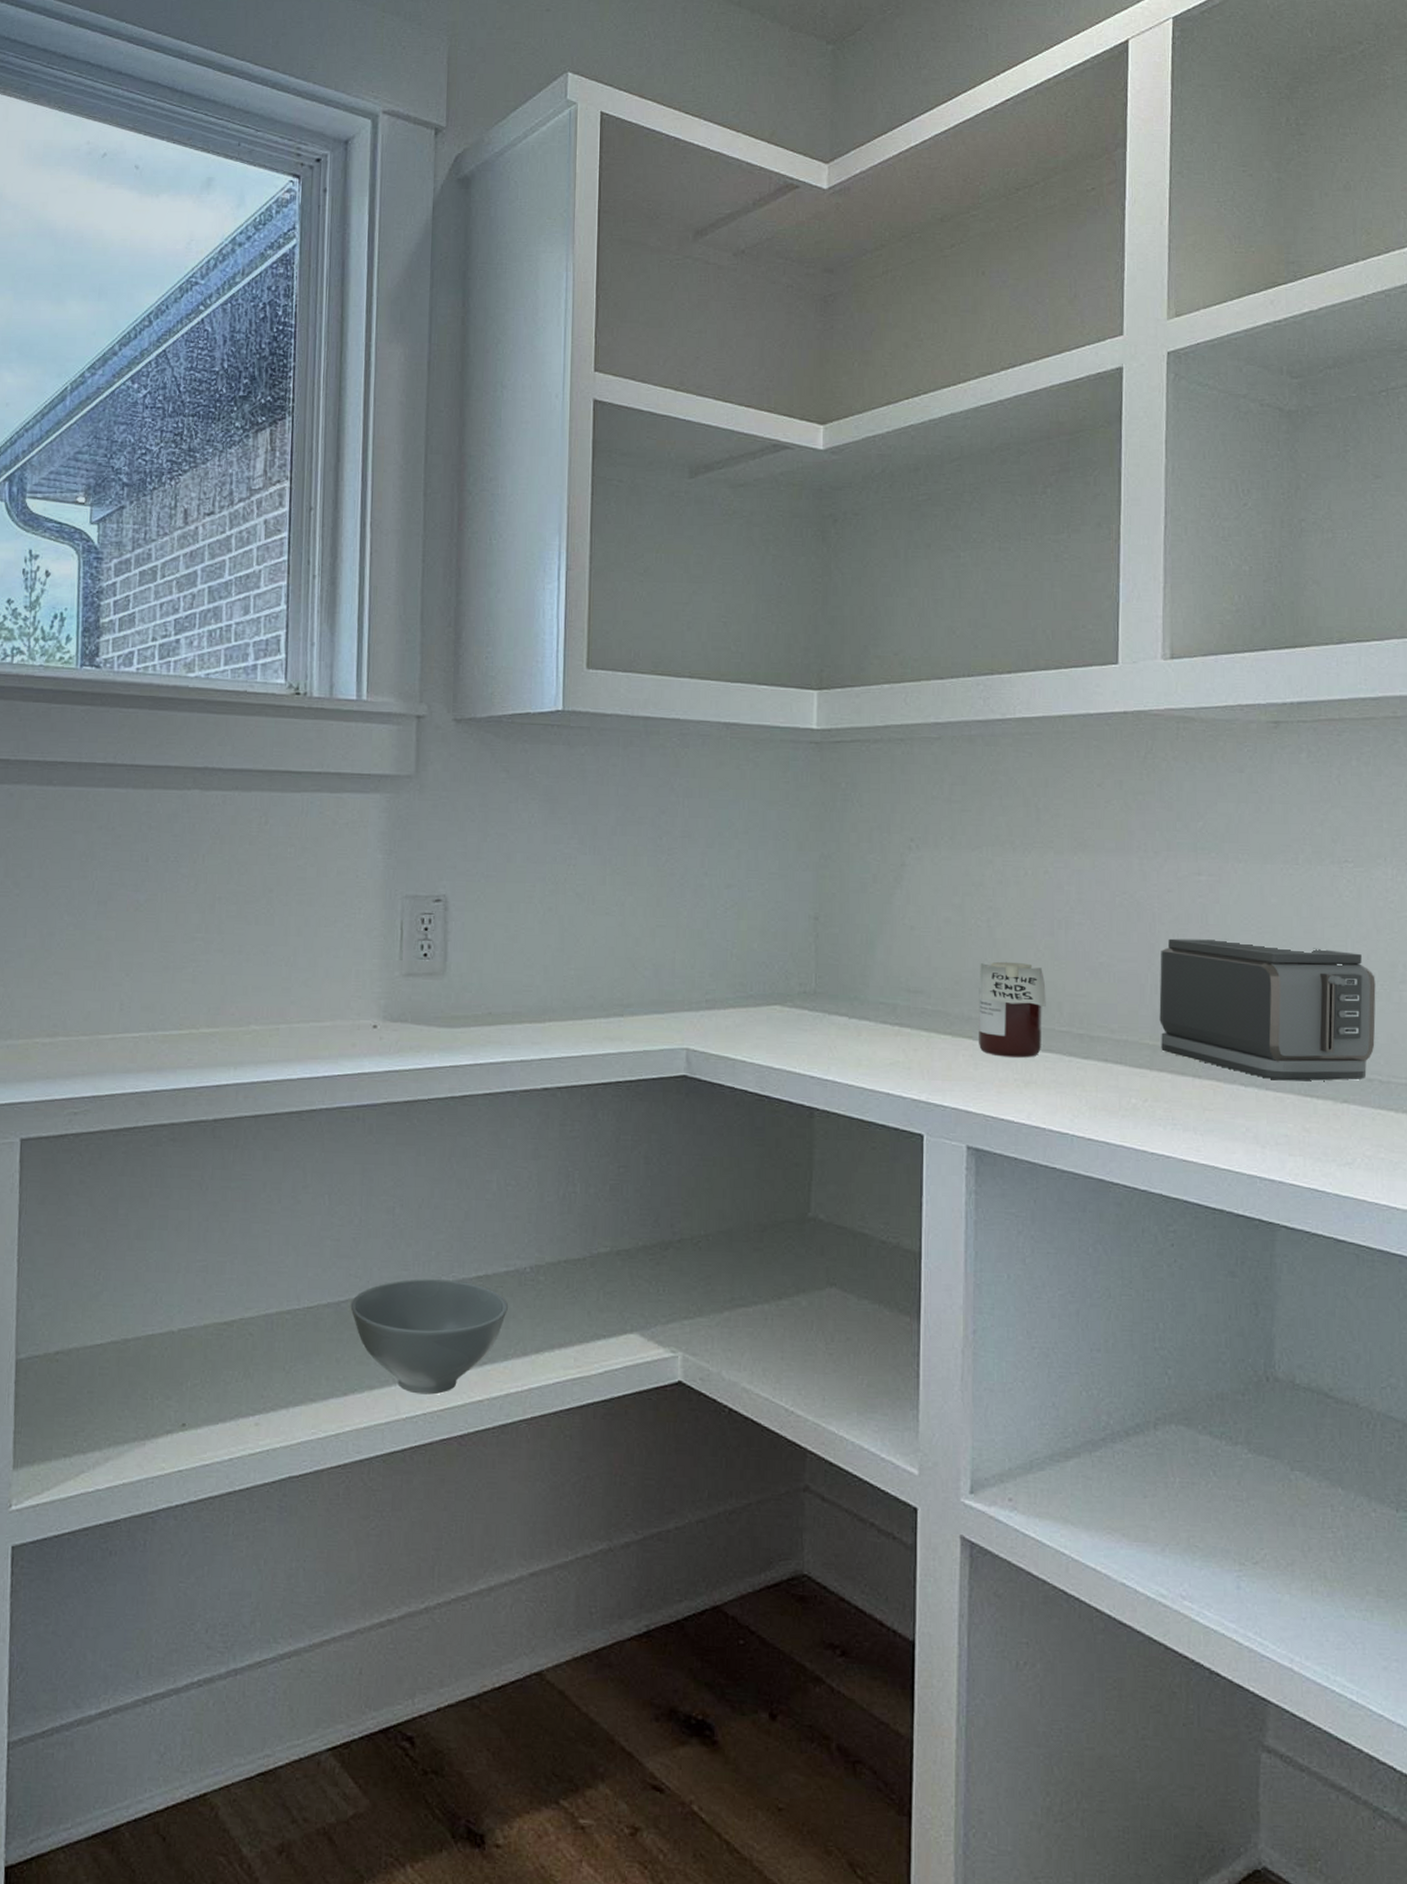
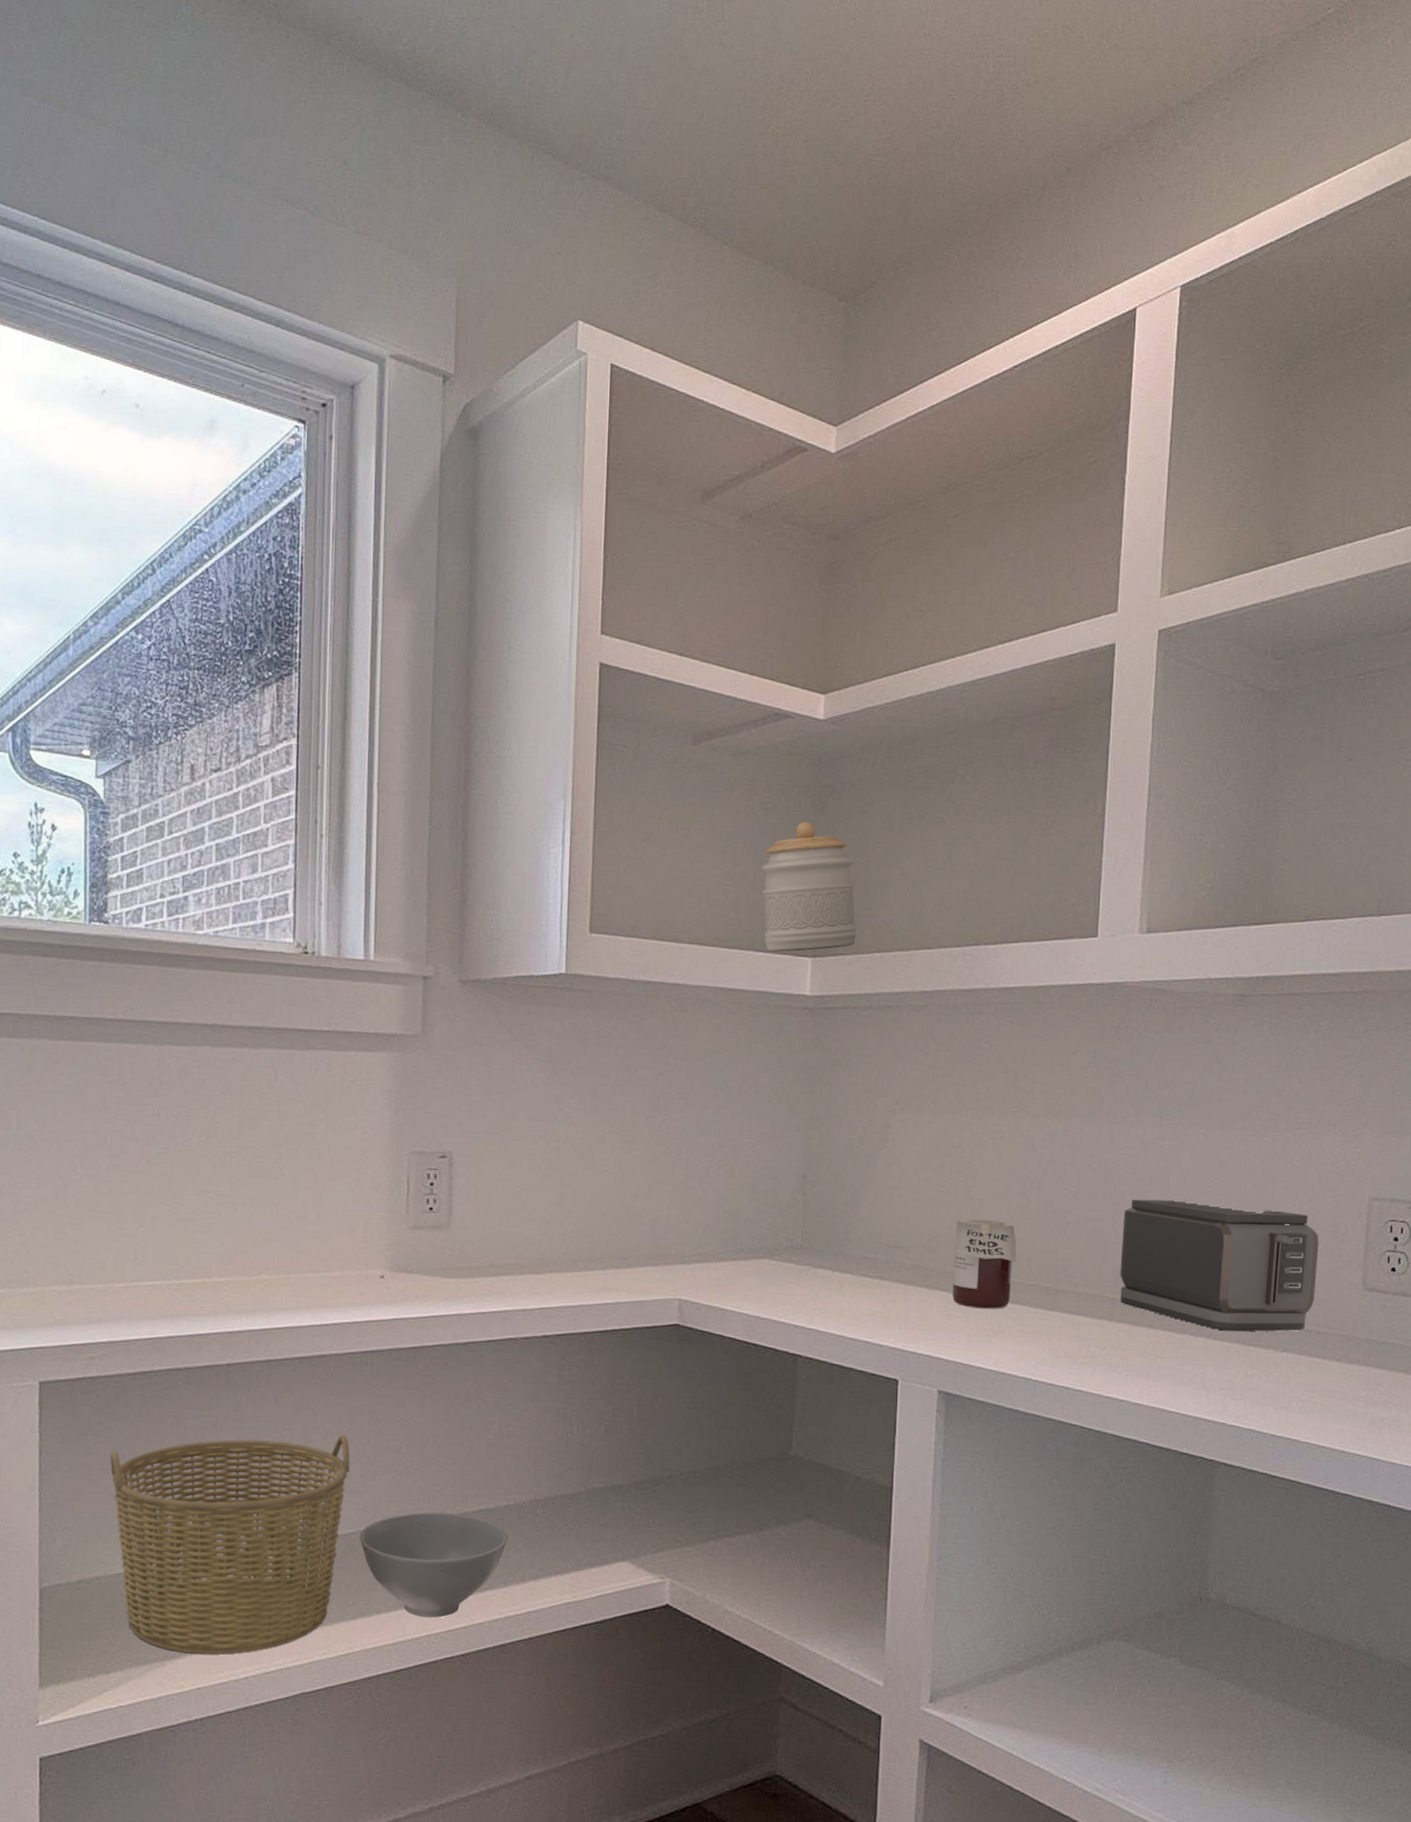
basket: none [91,1195,341,1434] -> present [110,1435,350,1655]
jar: none [762,552,863,685] -> present [760,821,856,952]

